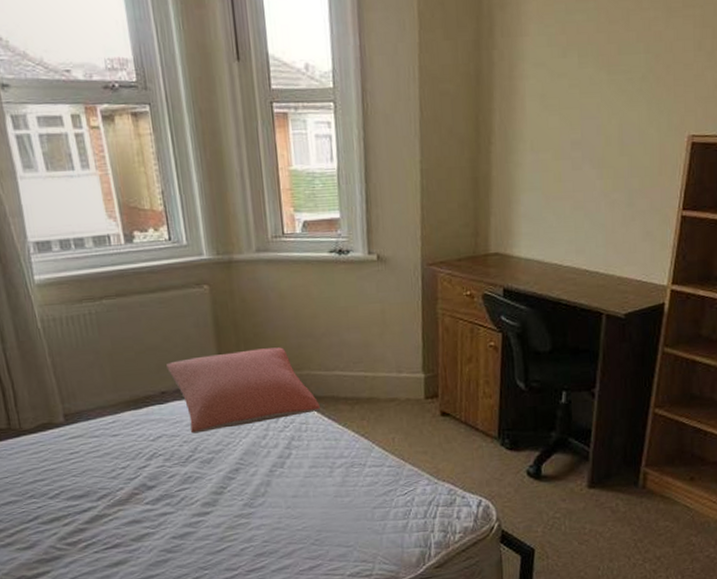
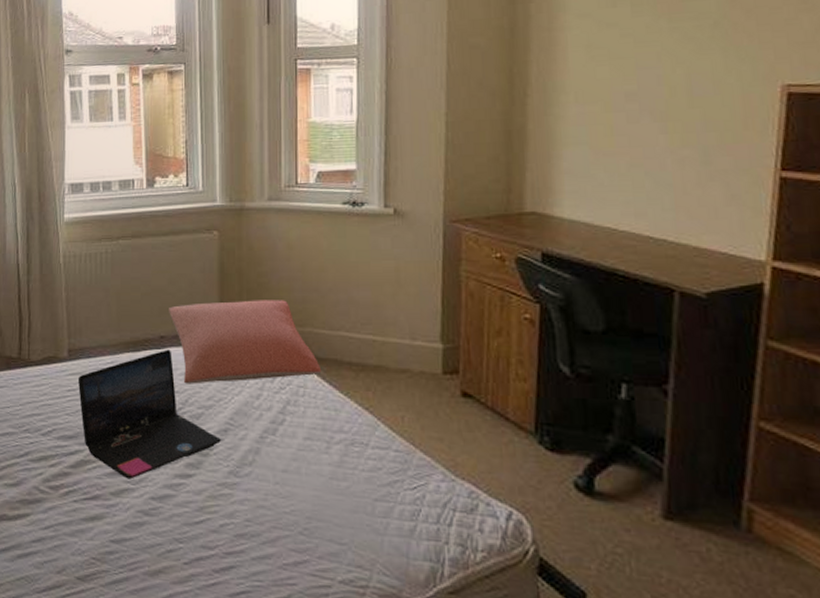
laptop: none [79,404,233,525] -> present [77,349,221,480]

